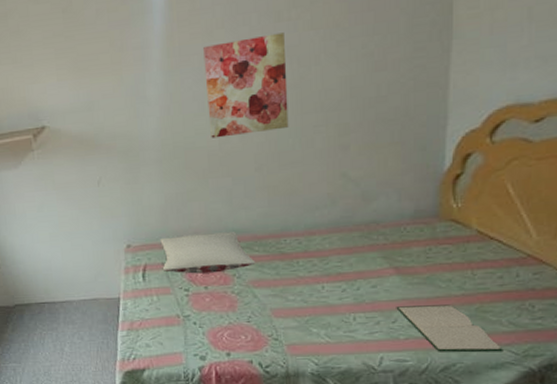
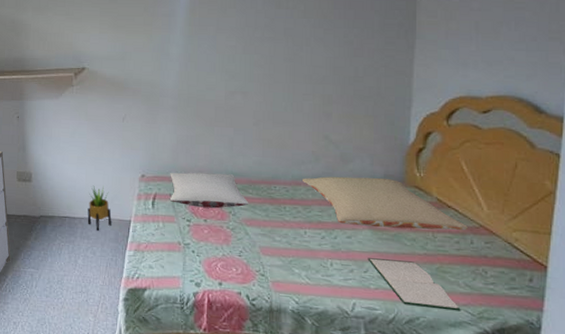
potted plant: none [68,263,98,313] -> present [87,185,112,231]
wall art: present [203,32,289,138] -> none [218,17,284,94]
pillow: none [316,214,513,273] -> present [301,176,468,231]

